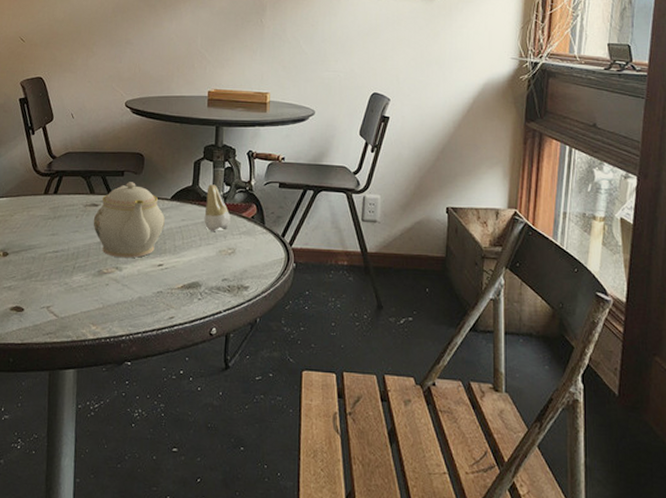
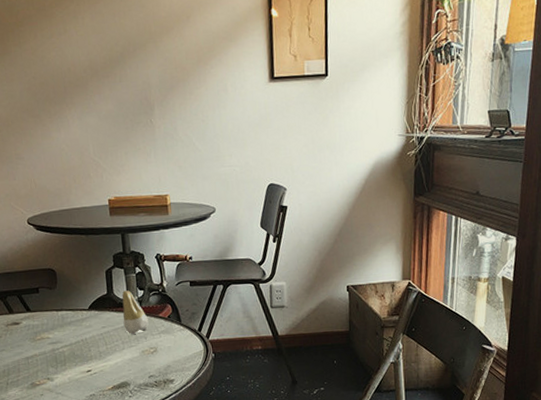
teapot: present [93,182,165,259] -> none [17,297,87,370]

